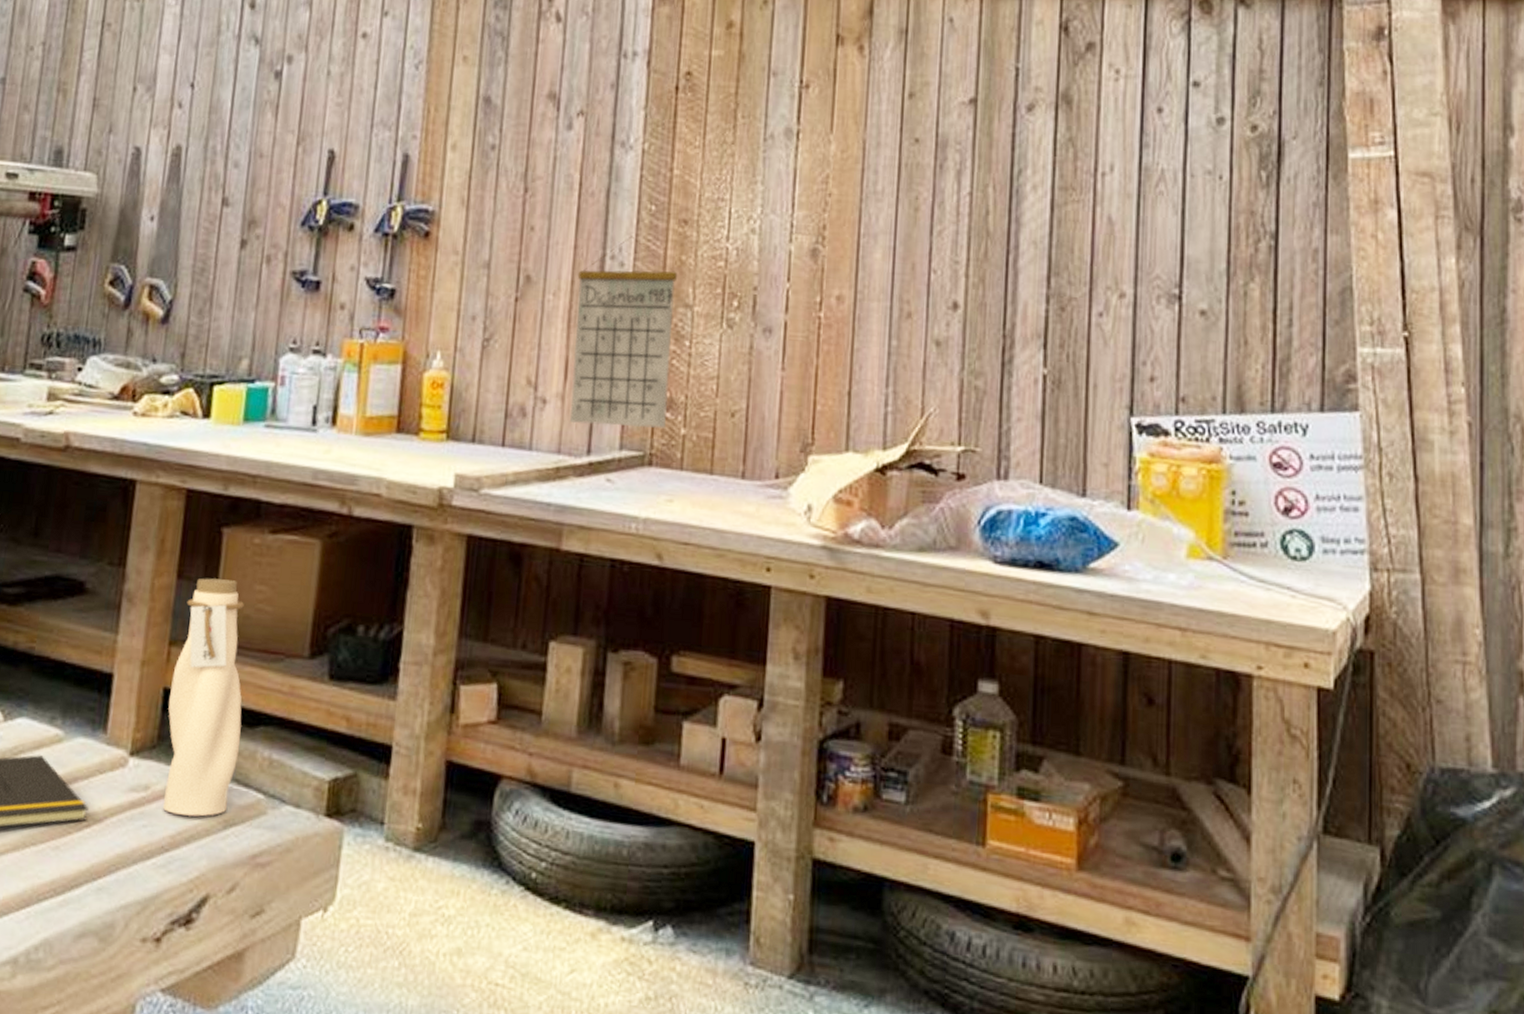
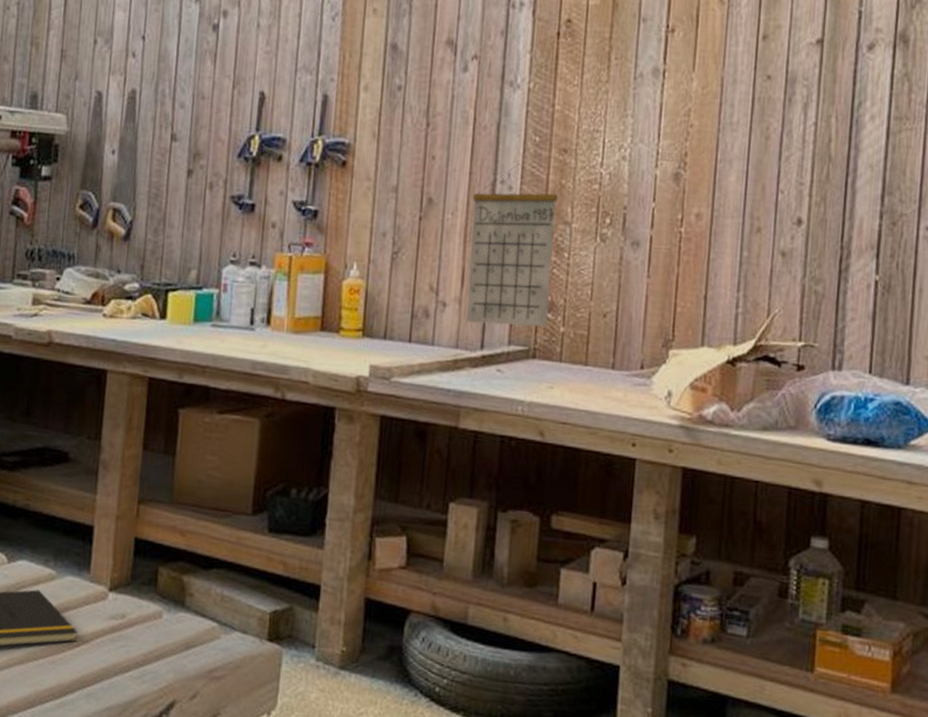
water bottle: present [162,578,244,817] -> none [136,450,198,640]

